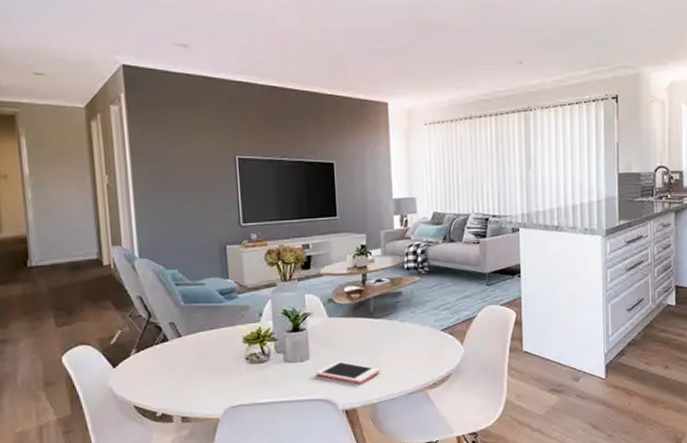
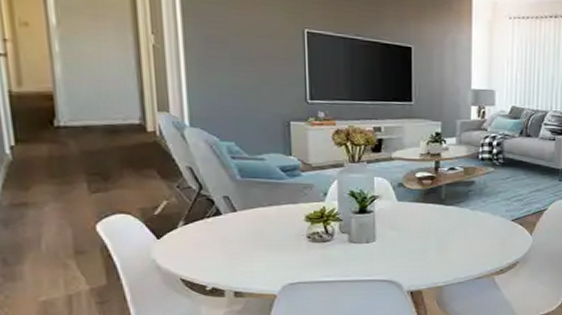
cell phone: present [316,361,381,383] -> none [382,245,449,266]

